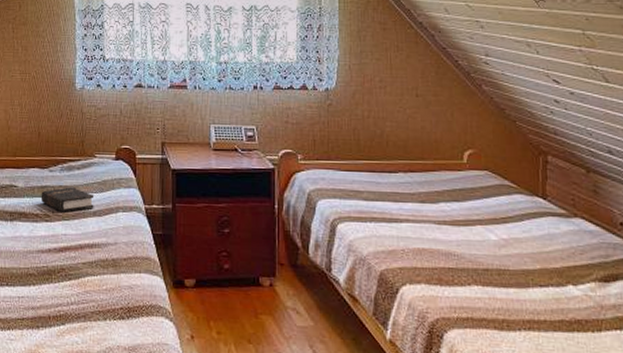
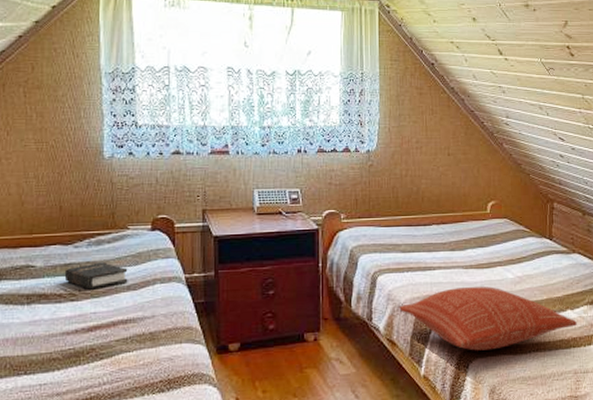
pillow: none [361,245,581,322] -> present [399,286,577,351]

